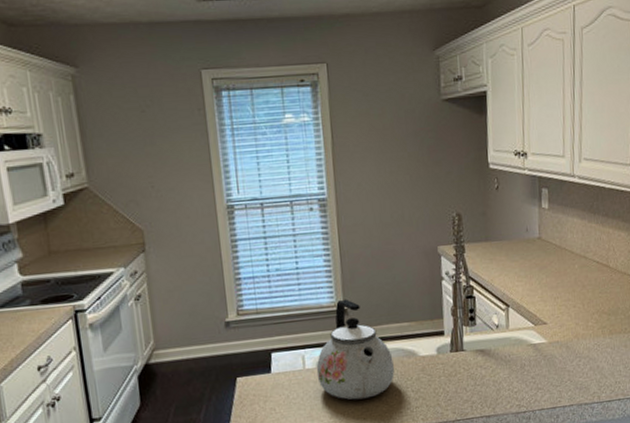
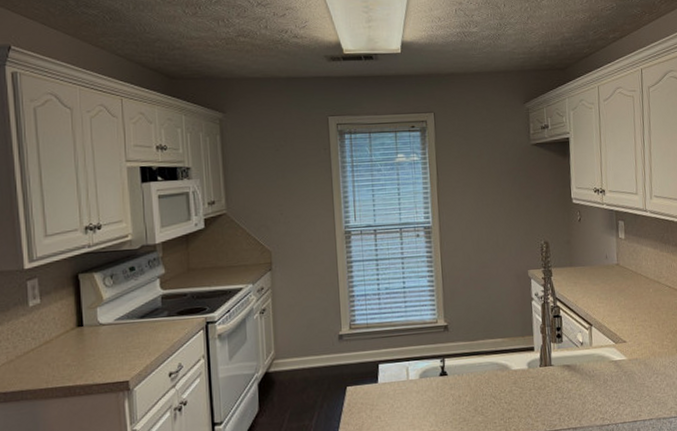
kettle: present [316,299,395,400] -> none [419,316,489,410]

